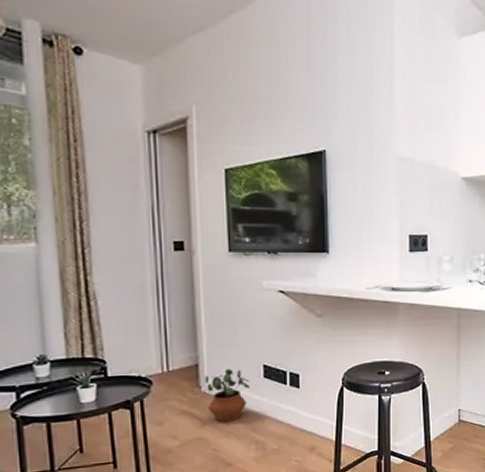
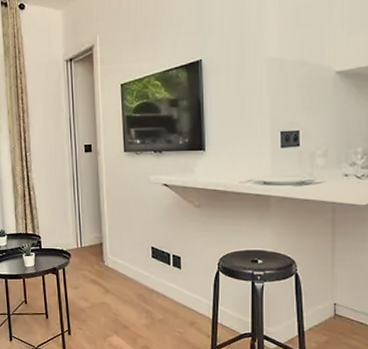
potted plant: present [205,369,249,422] -> none [107,249,141,291]

